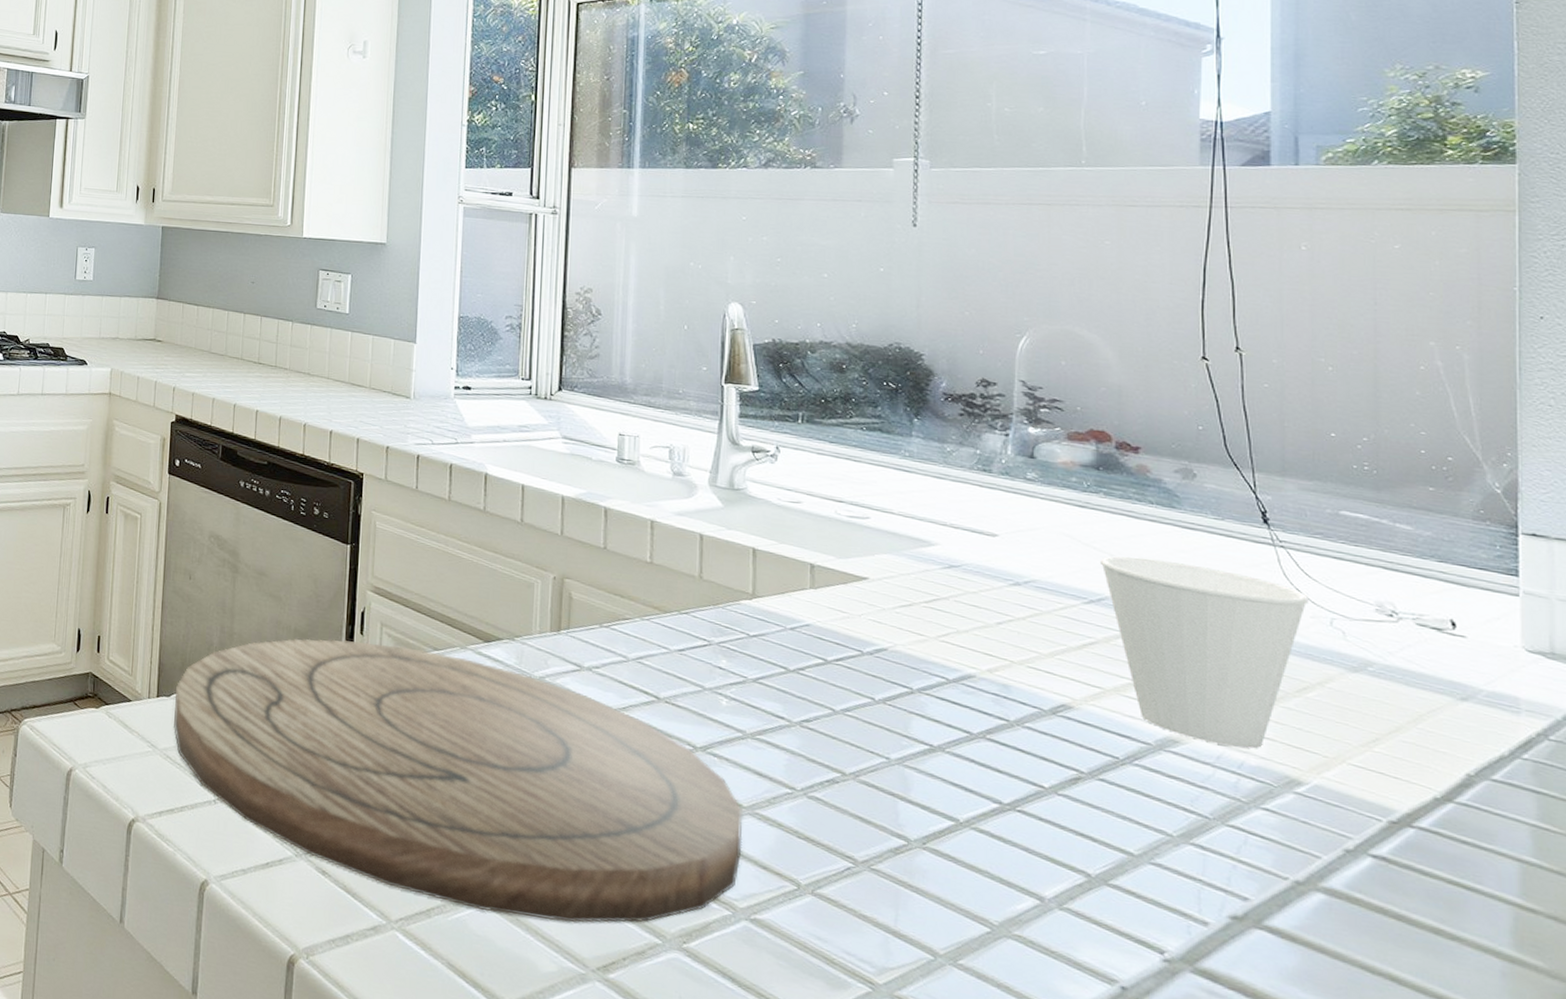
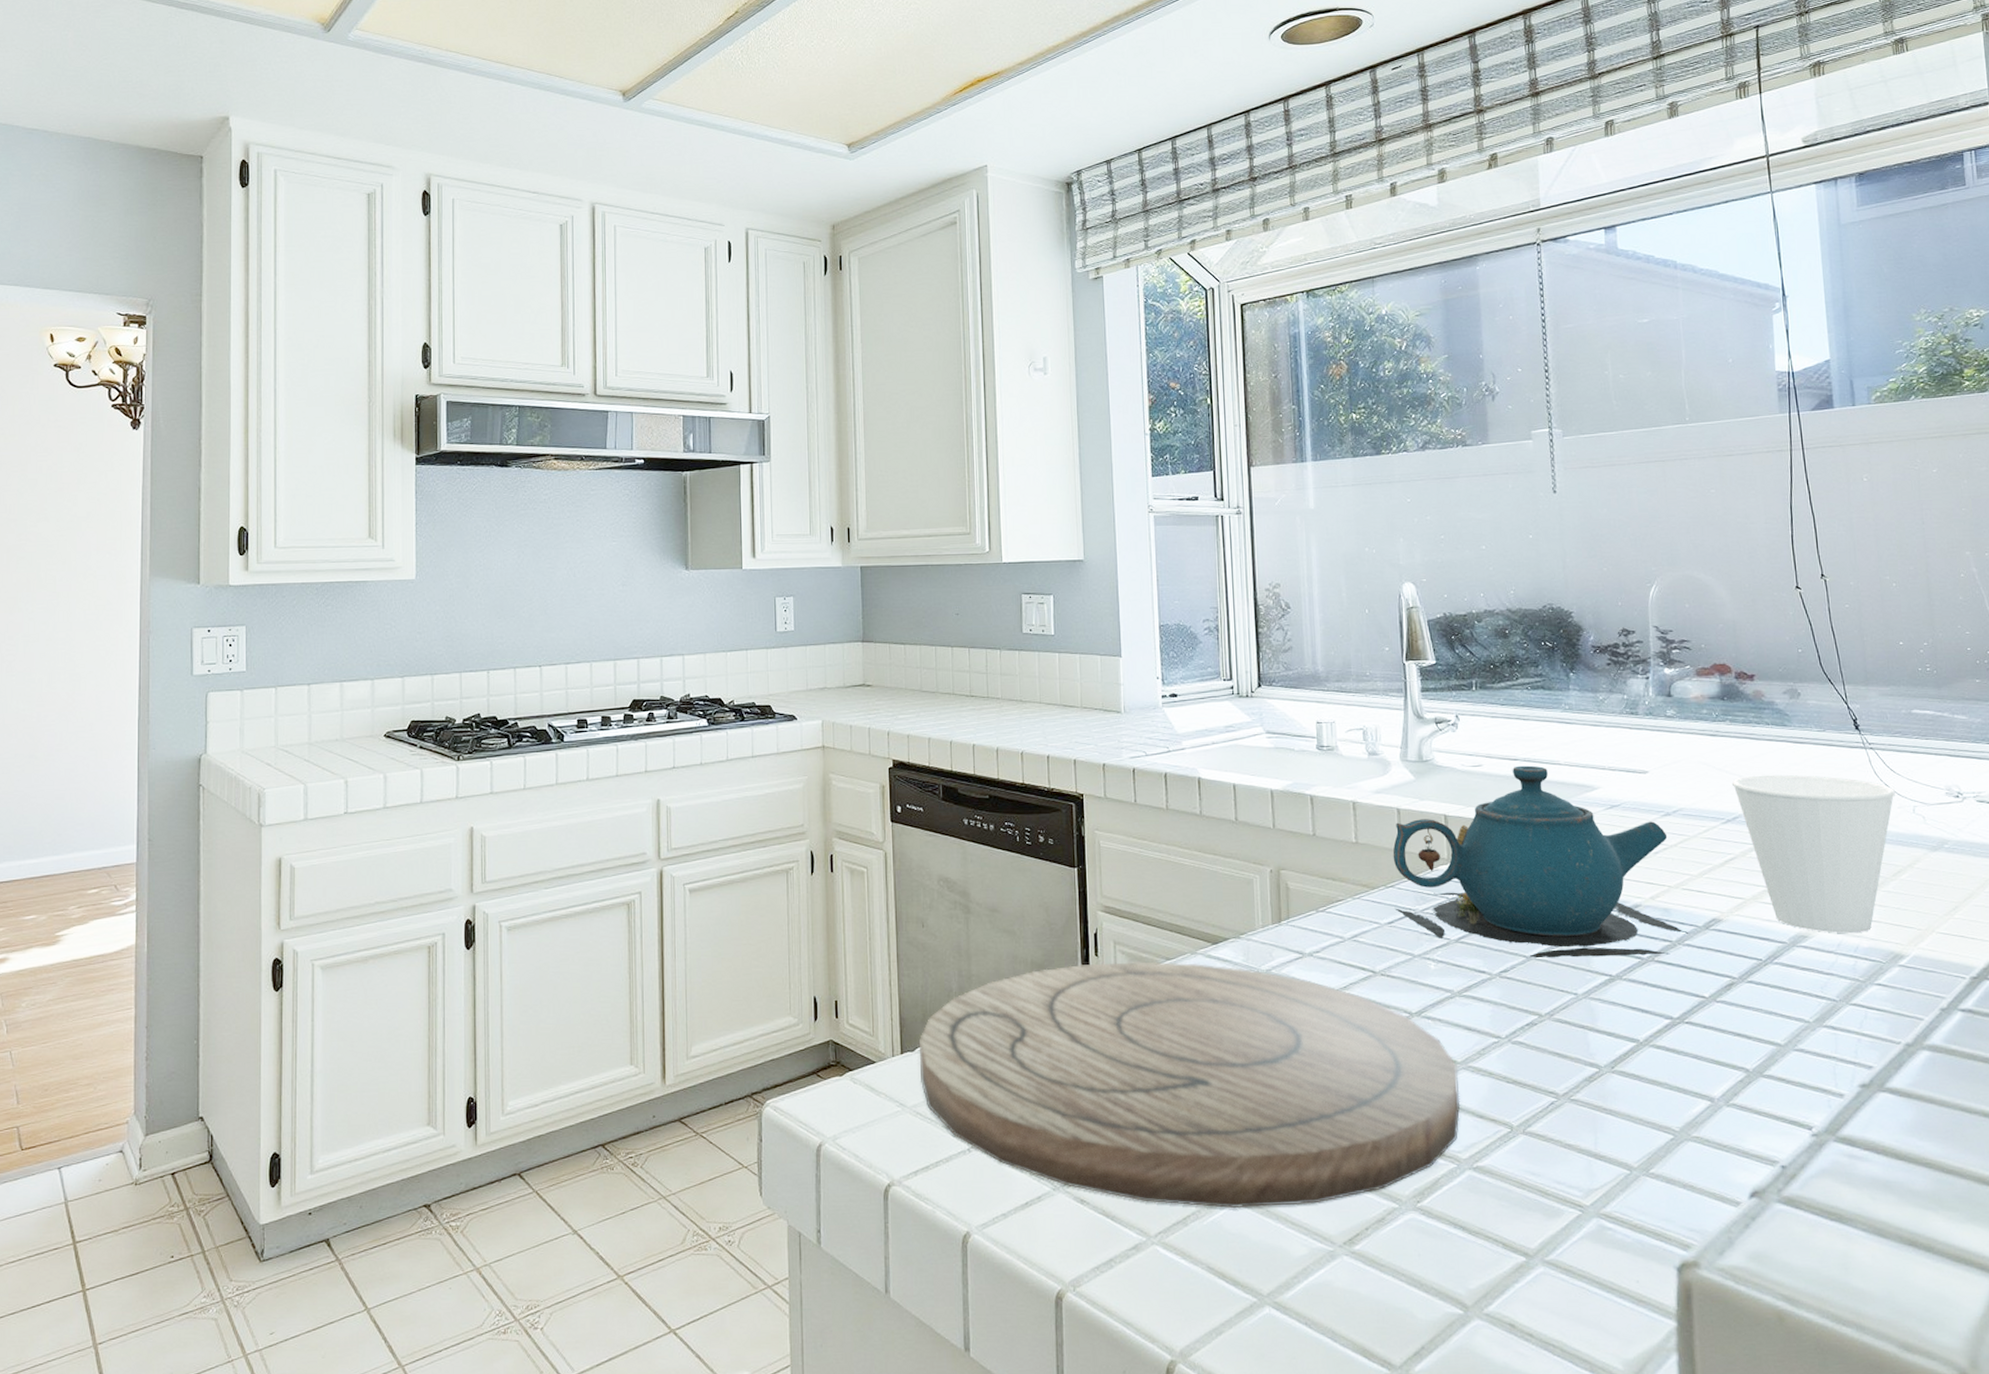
teapot: none [687,508,1031,735] -> present [1392,765,1689,958]

